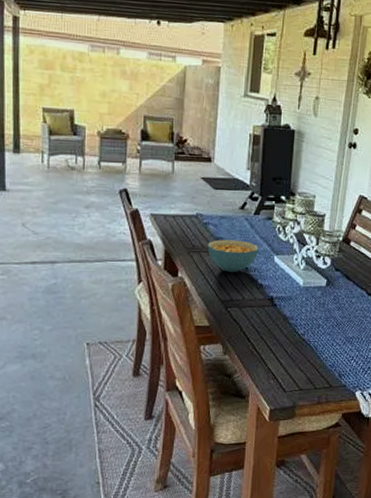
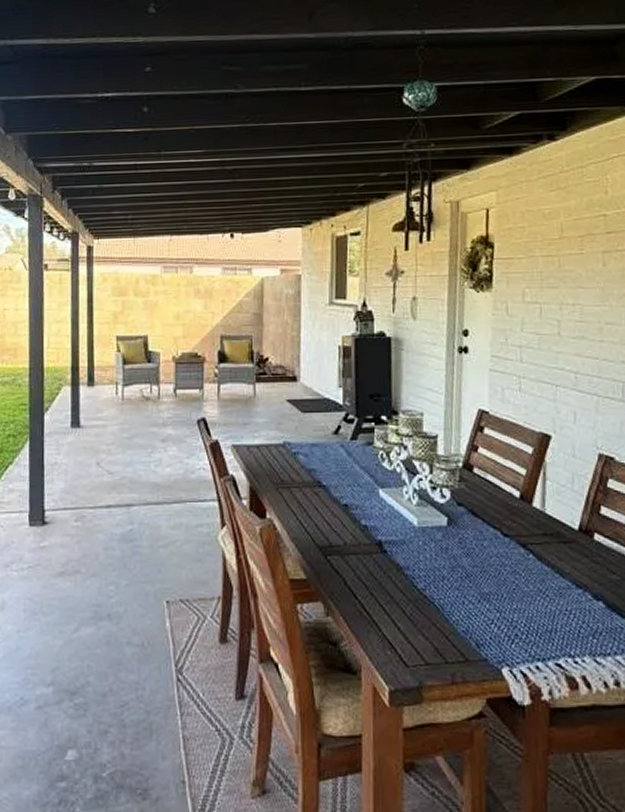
cereal bowl: present [208,239,259,273] -> none [299,472,360,512]

